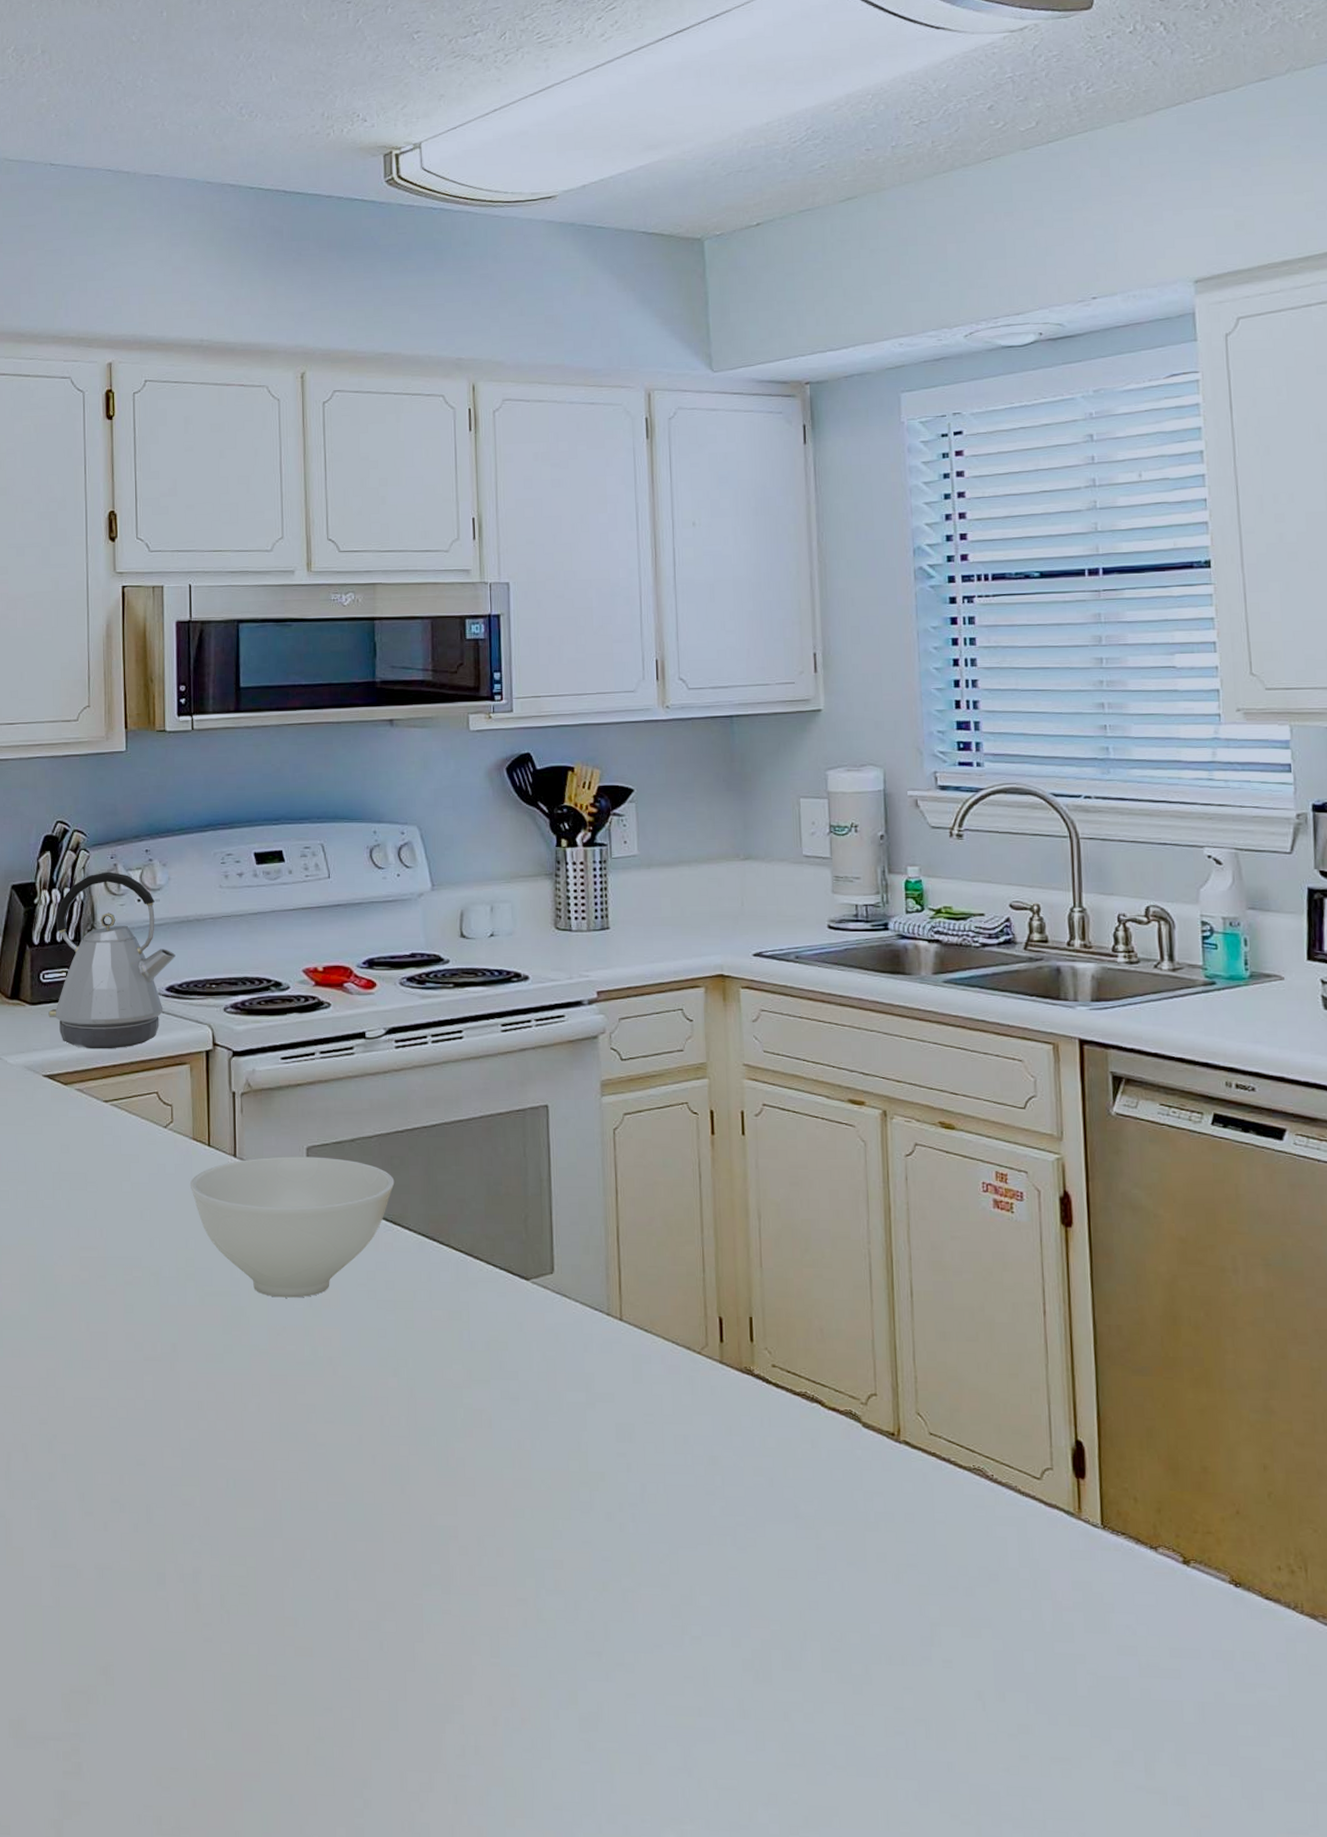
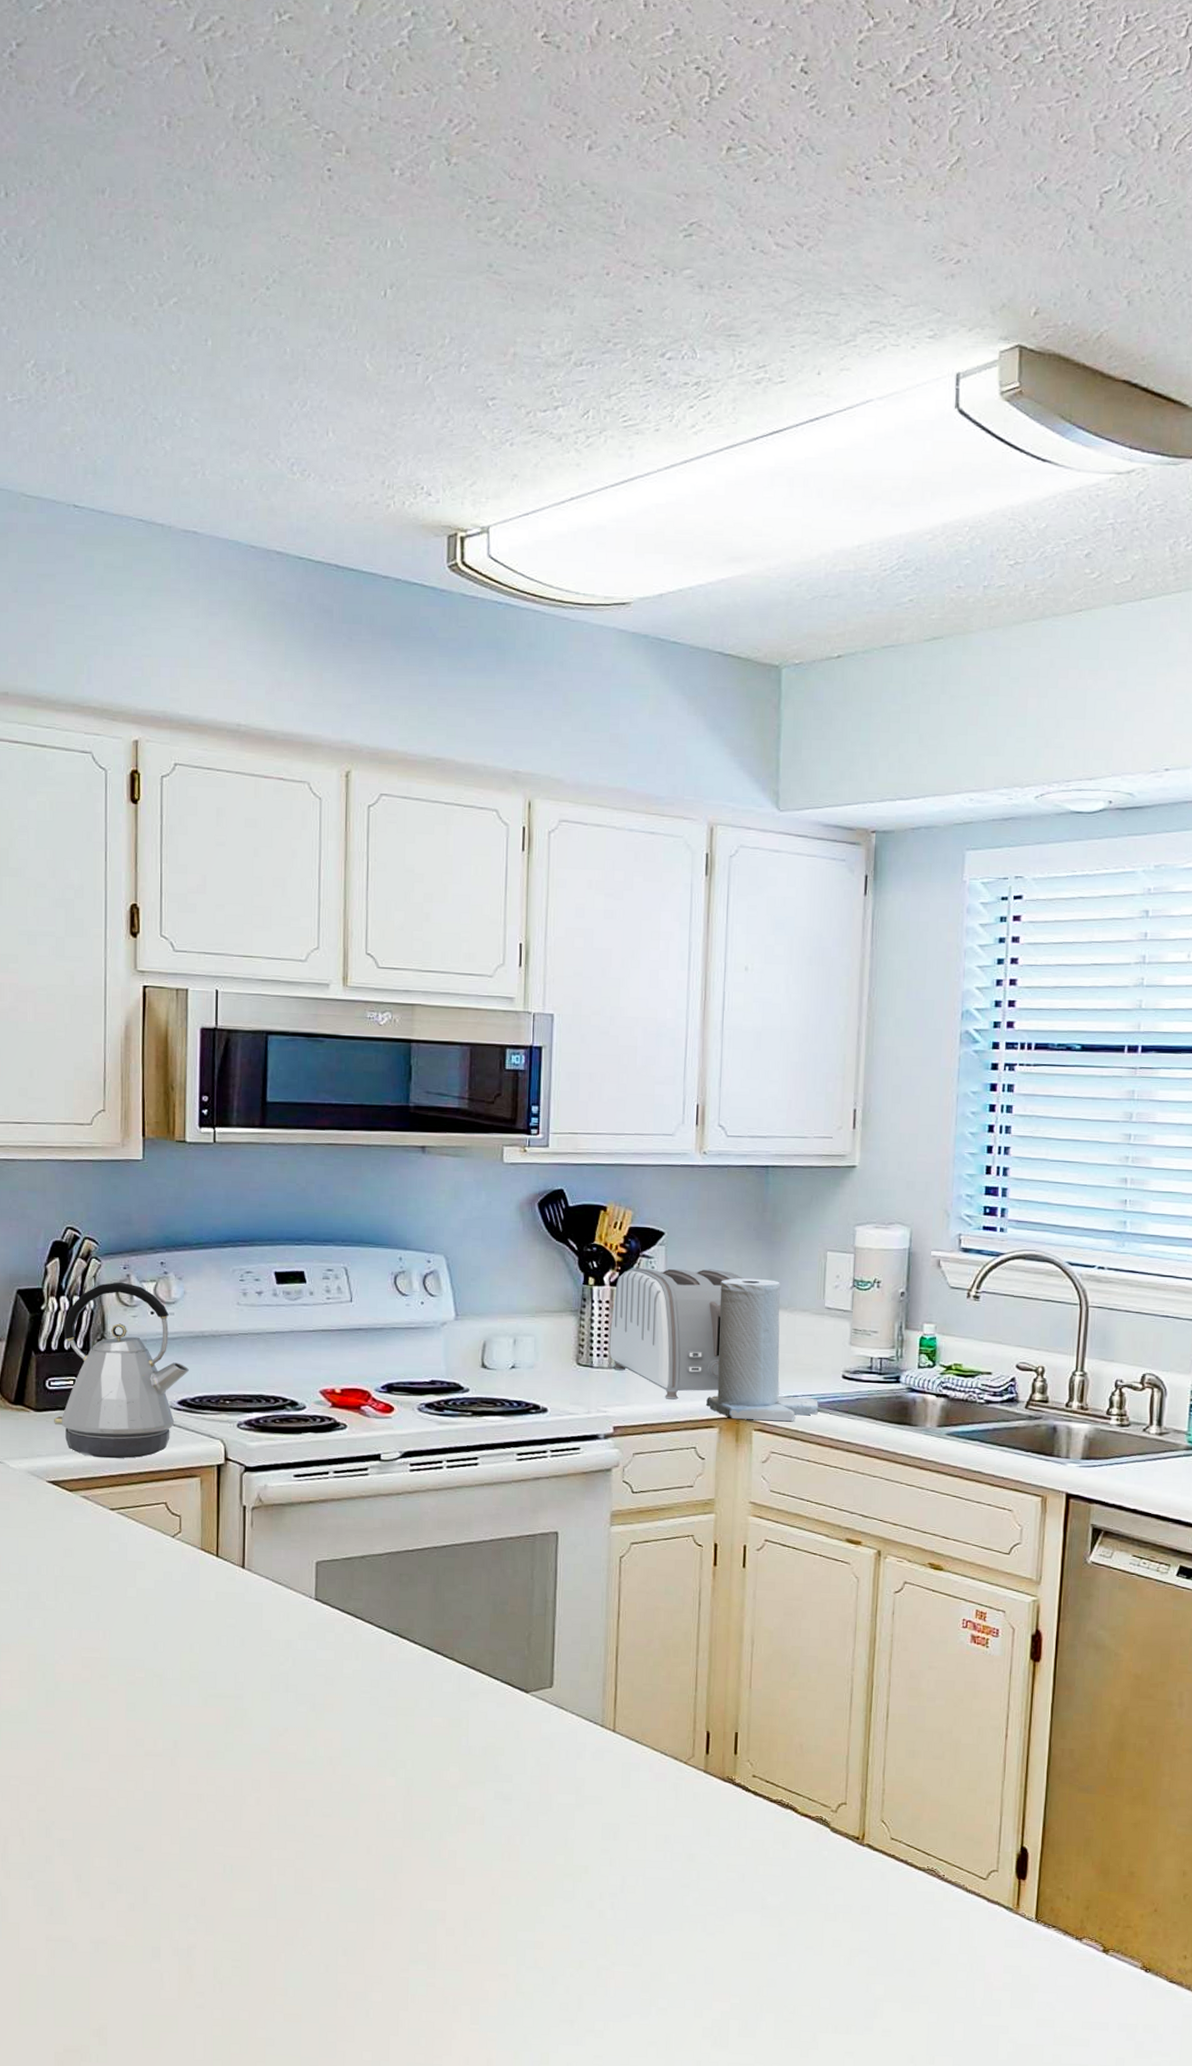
bowl: present [189,1156,395,1298] -> none [196,1569,403,1702]
toaster: none [586,823,718,960] -> present [609,1268,744,1400]
paper towel: none [689,830,806,978] -> present [705,1278,818,1422]

